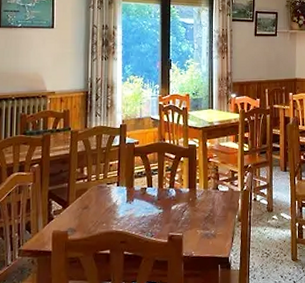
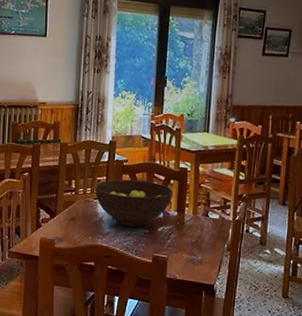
fruit bowl: none [107,160,184,208] -> present [94,179,173,227]

